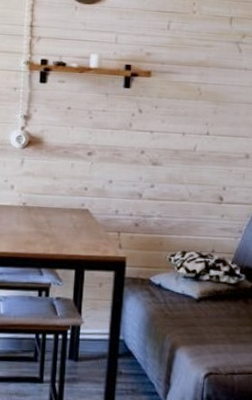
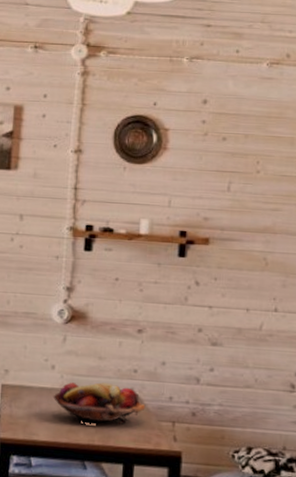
fruit basket: none [12,199,95,236] -> present [52,382,146,425]

